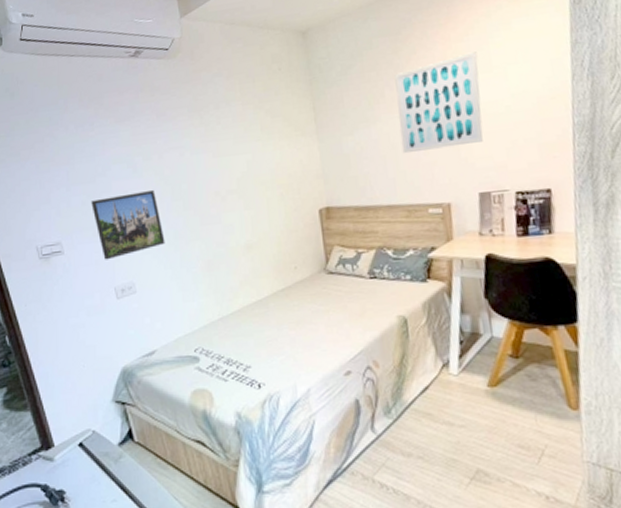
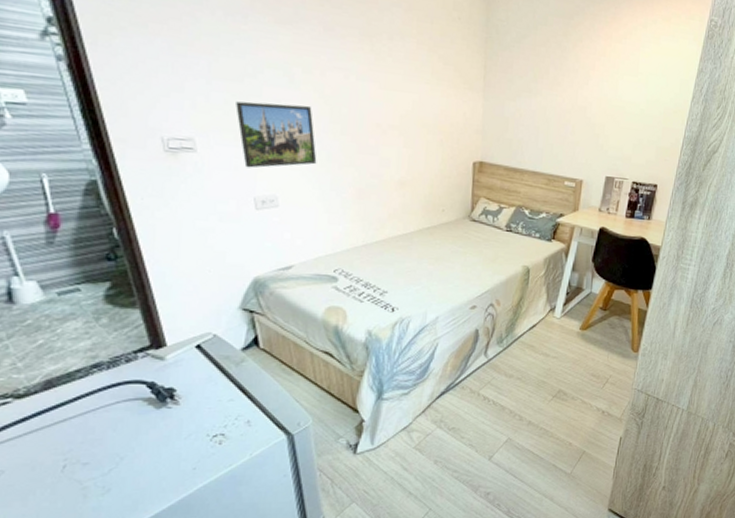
wall art: present [394,51,483,154] -> none [554,54,630,135]

